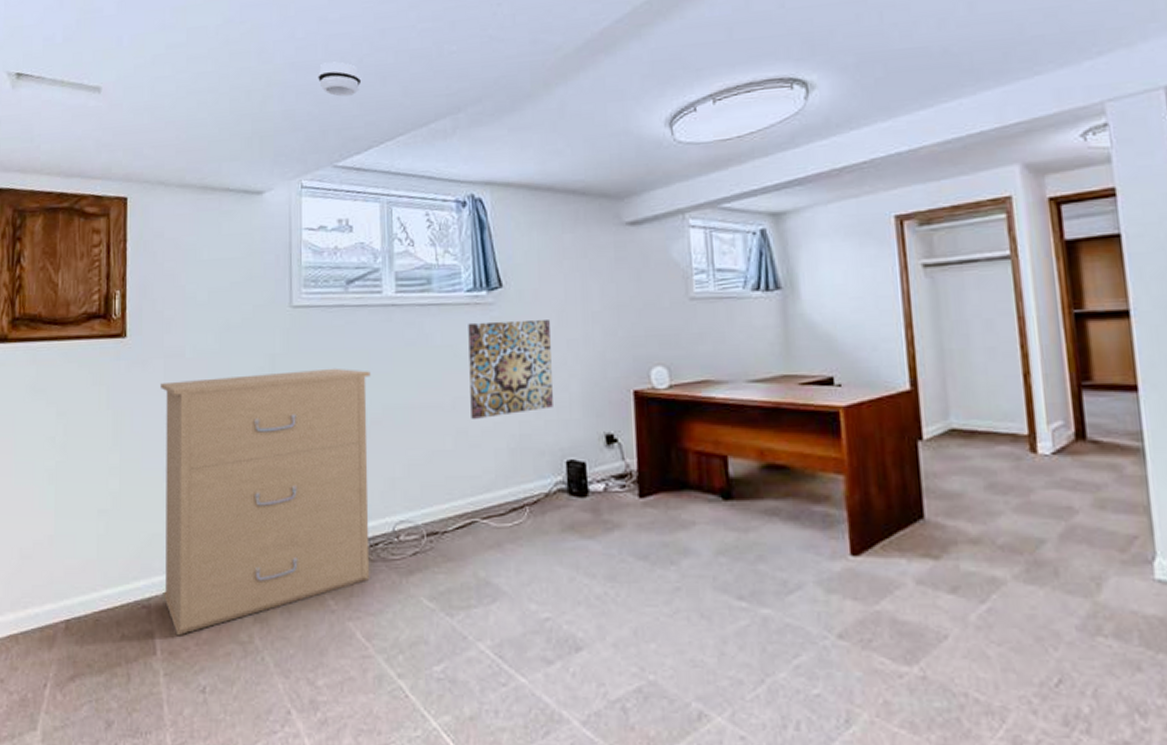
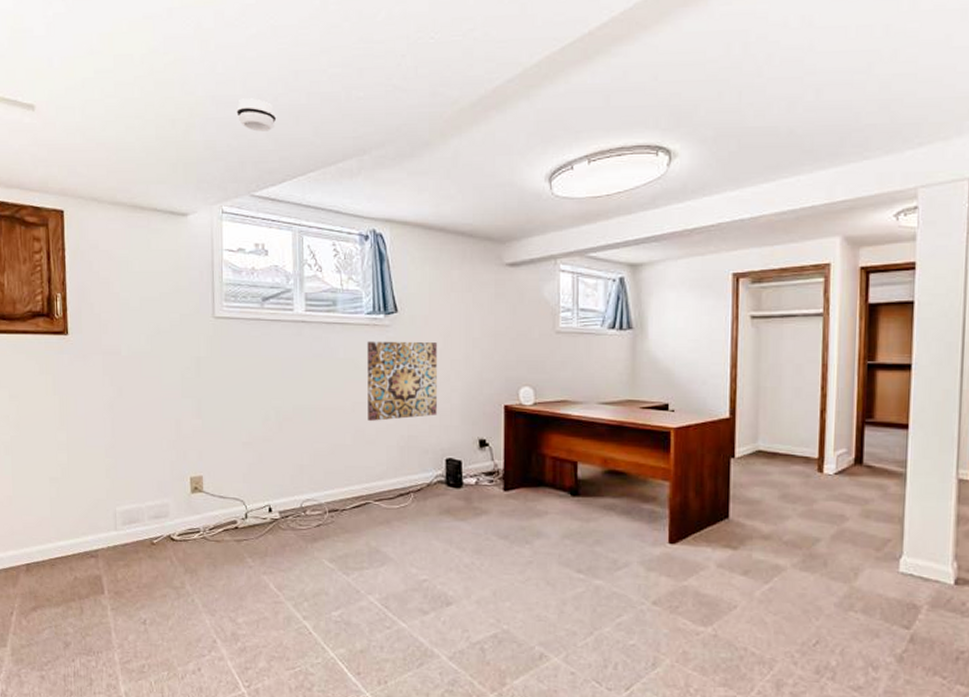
filing cabinet: present [159,368,371,636] -> none [99,371,283,580]

